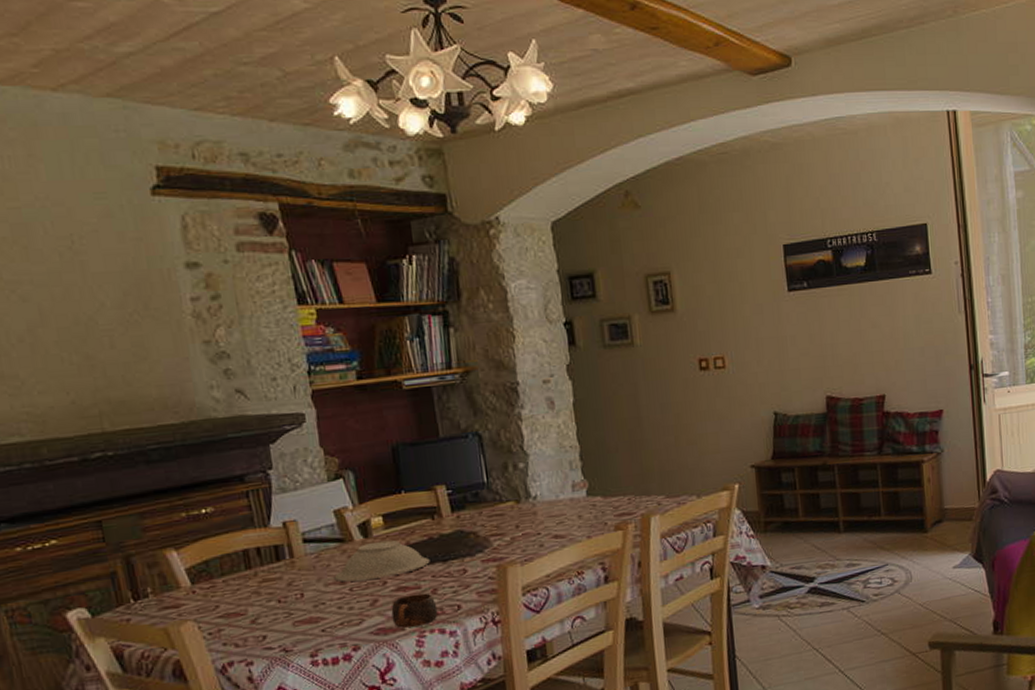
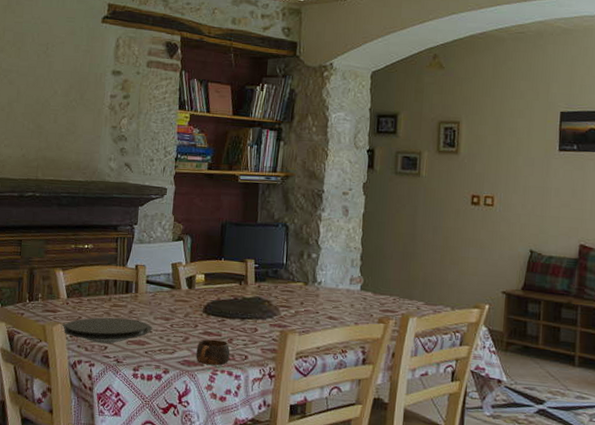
plate: none [191,592,326,634] -> present [61,317,153,344]
bowl: present [334,539,430,582] -> none [162,293,232,322]

